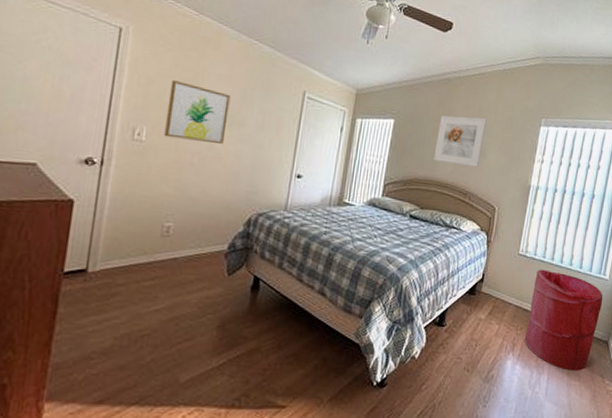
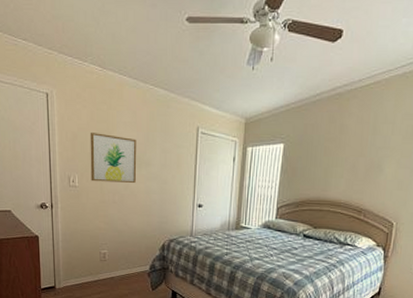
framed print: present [434,115,487,167] -> none [326,131,383,183]

